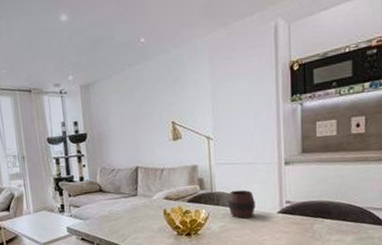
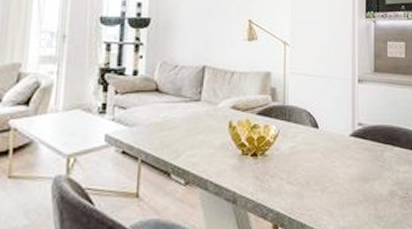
cup: present [228,190,255,219] -> none [300,105,328,140]

